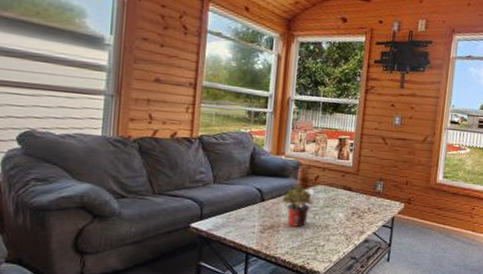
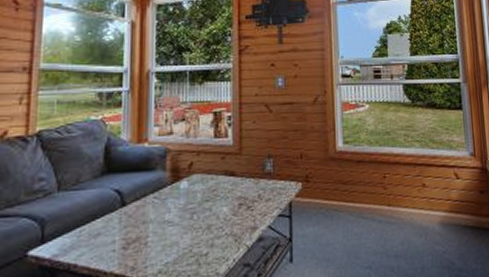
potted plant: present [281,186,314,227] -> none [147,179,189,235]

